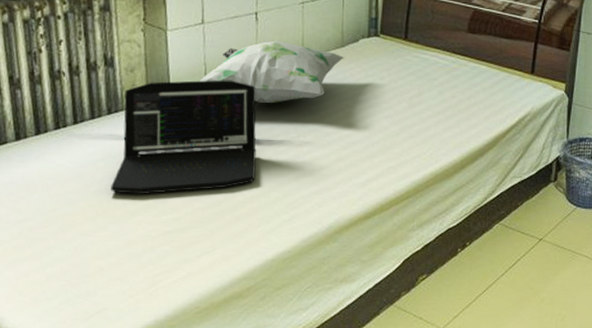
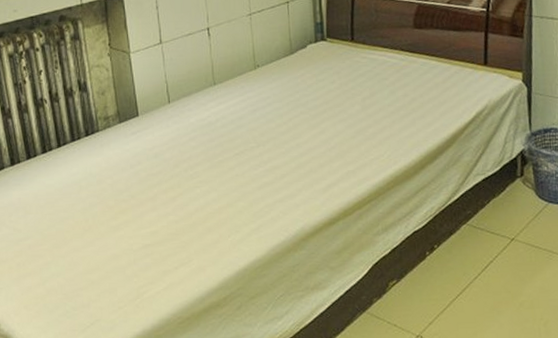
laptop: present [111,80,256,194] -> none [94,95,222,210]
decorative pillow: present [199,40,345,104] -> none [162,53,295,116]

